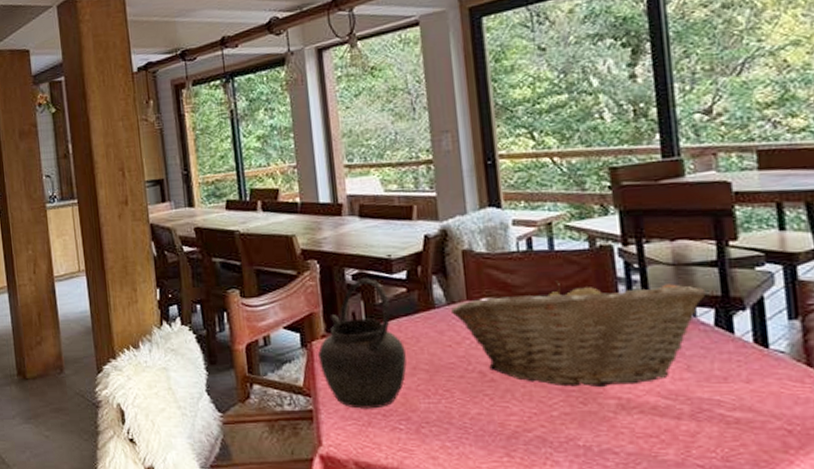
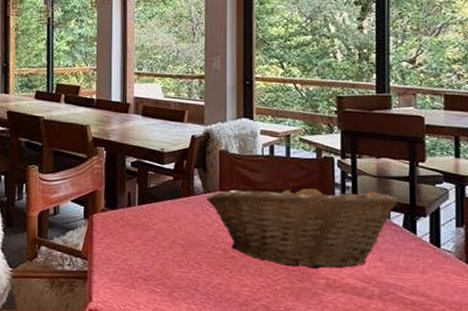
kettle: present [317,278,407,409] -> none [96,166,167,274]

